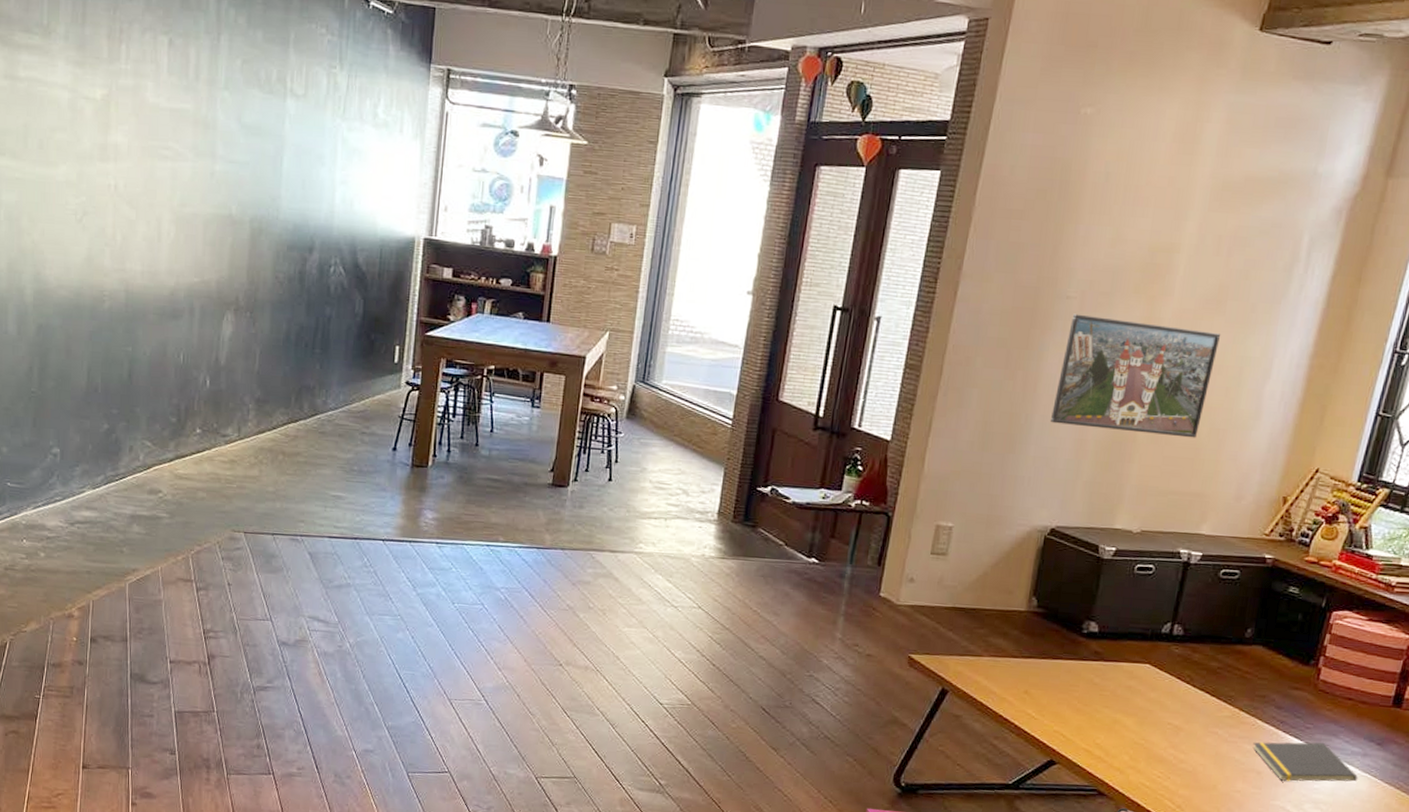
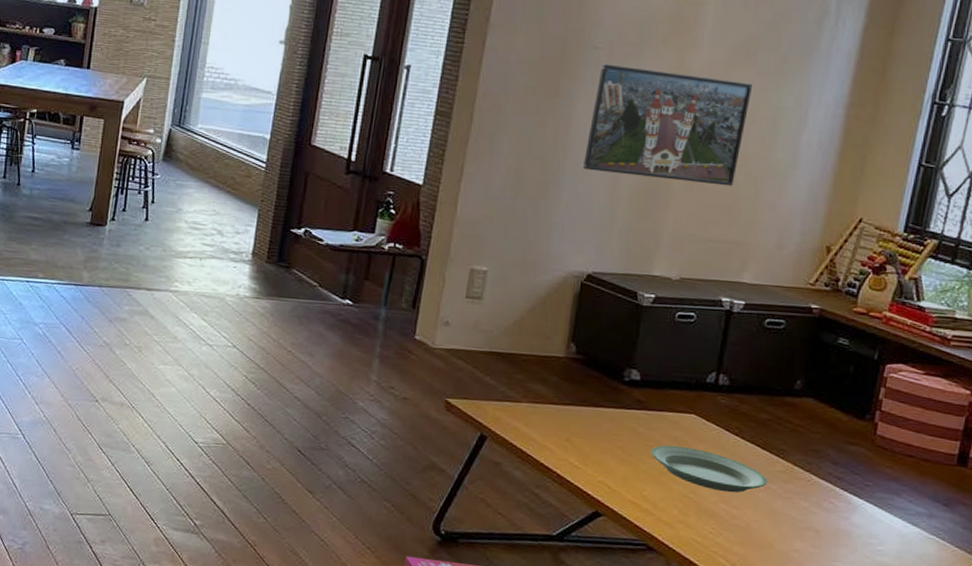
plate: none [1105,694,1215,739] -> present [650,445,768,493]
notepad: present [1252,742,1359,782] -> none [809,498,926,544]

